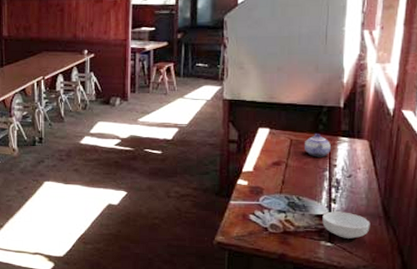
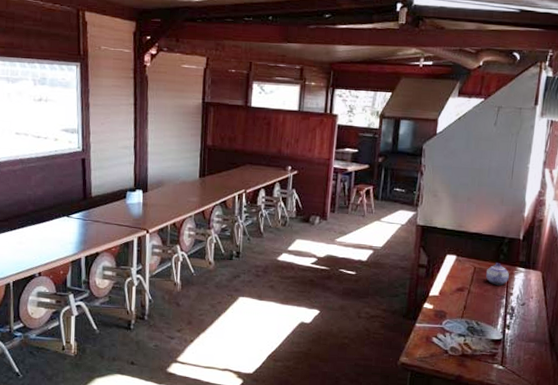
cereal bowl: present [322,211,370,239] -> none [496,337,538,363]

